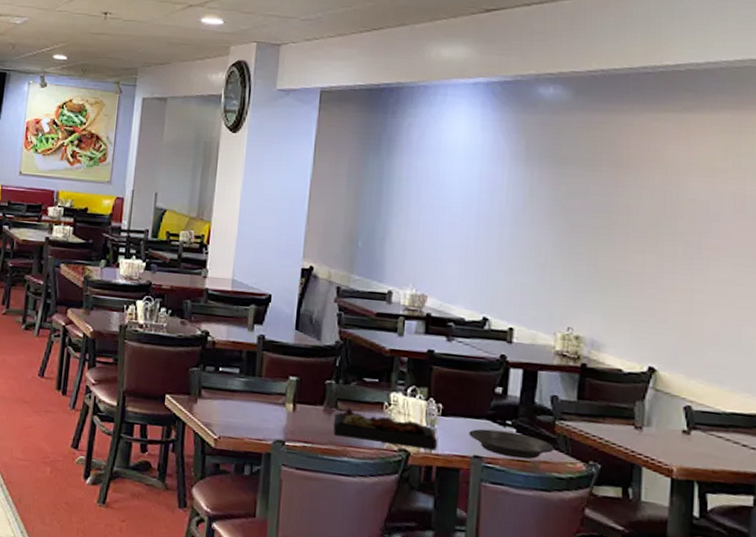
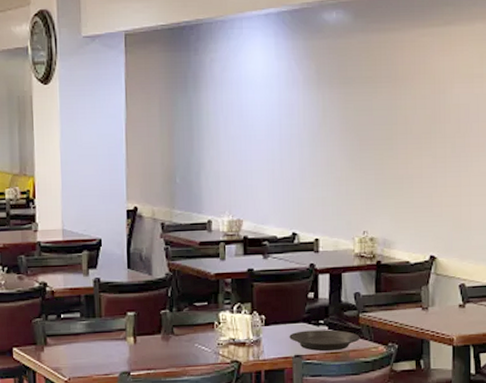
food platter: present [333,406,437,450] -> none [171,331,263,359]

